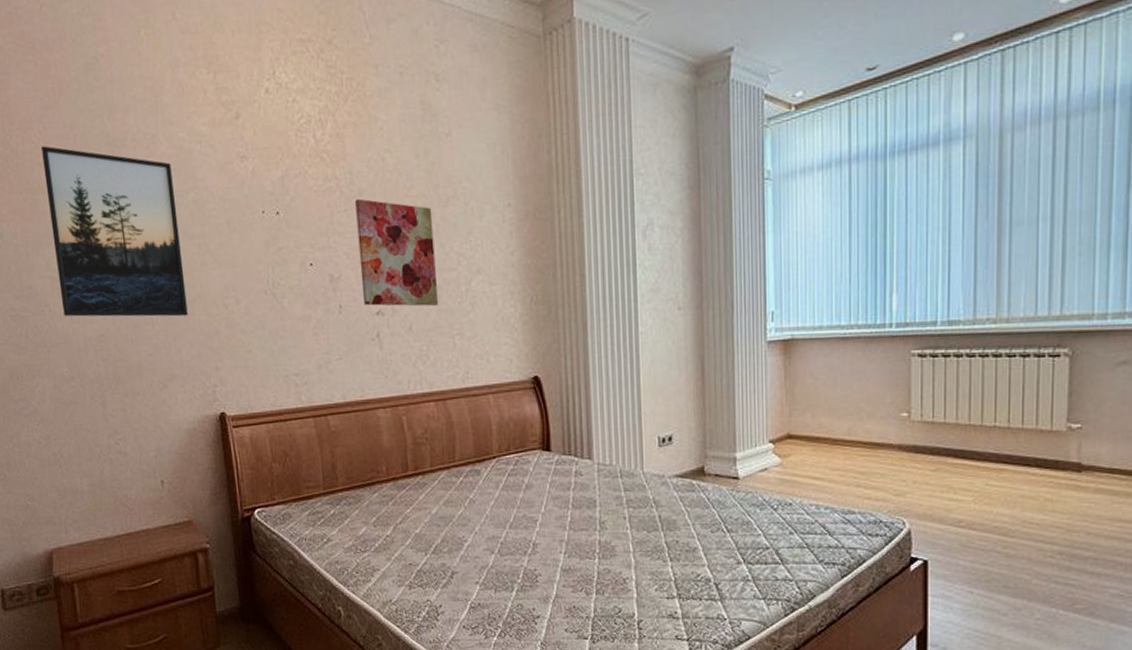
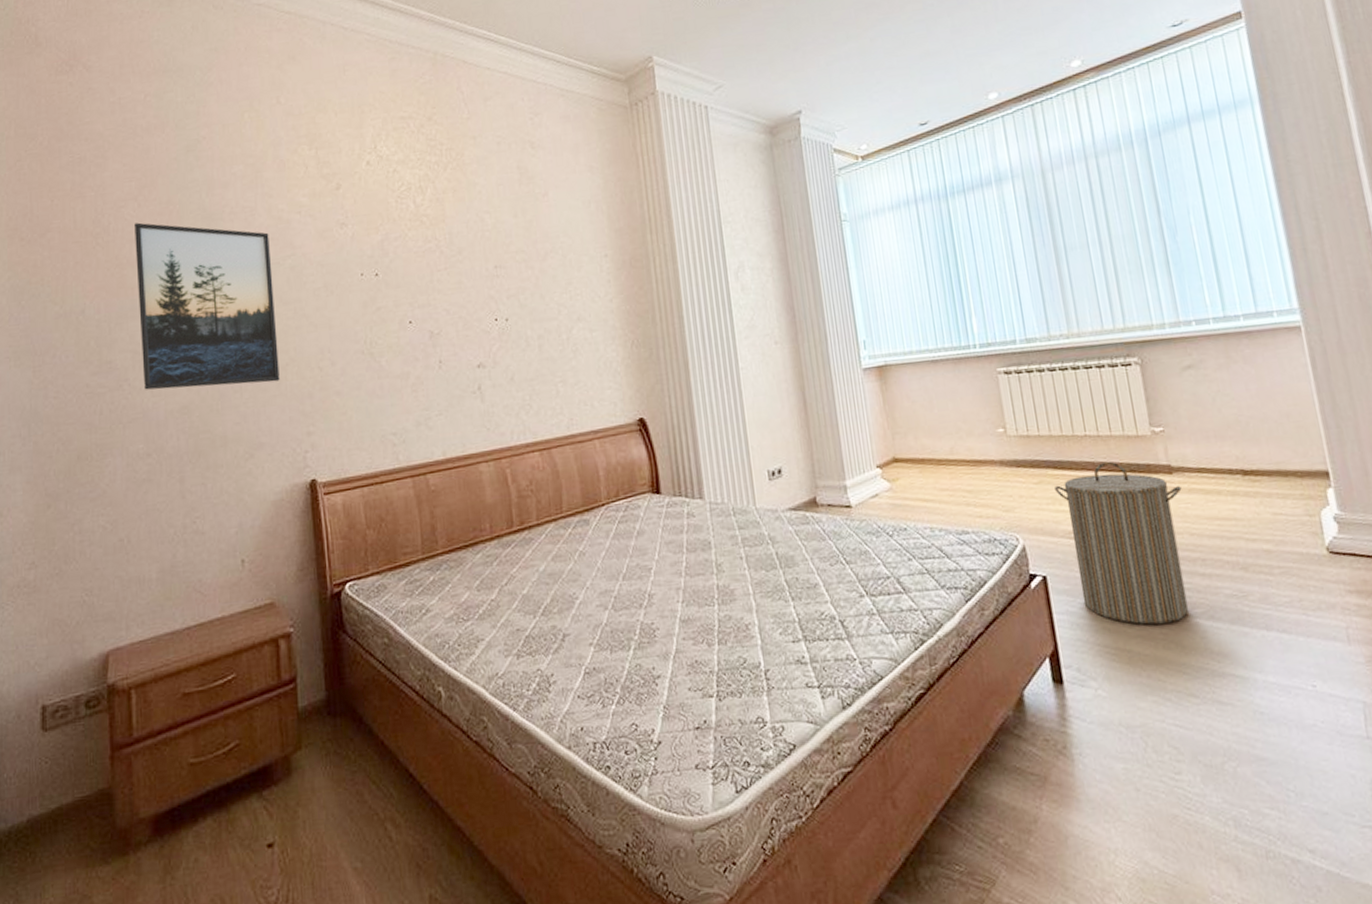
wall art: present [355,198,439,307] -> none [455,257,541,359]
laundry hamper: none [952,455,1088,615] -> present [1054,462,1189,625]

